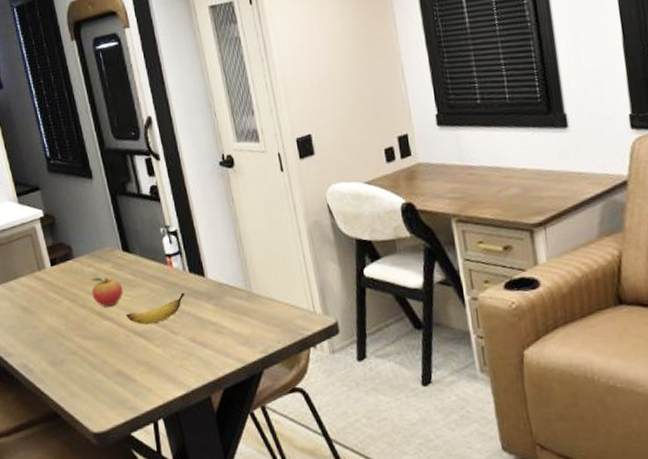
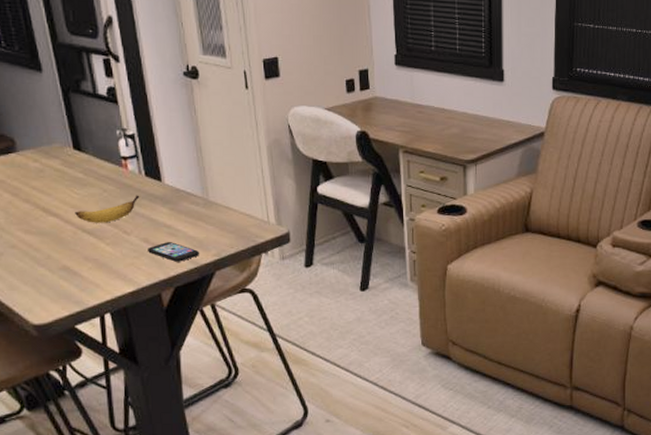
fruit: present [91,277,123,307] -> none [36,173,73,203]
smartphone: none [195,340,246,361] -> present [148,242,199,262]

